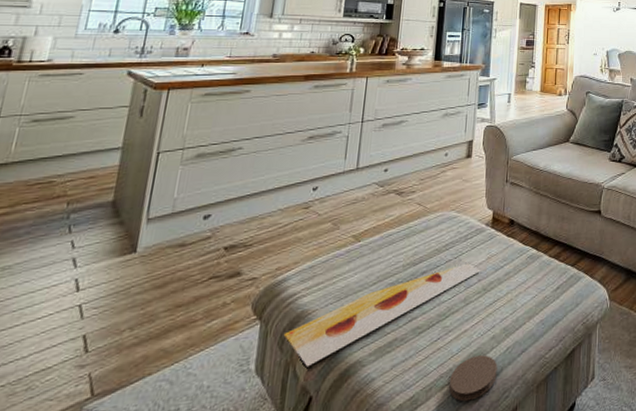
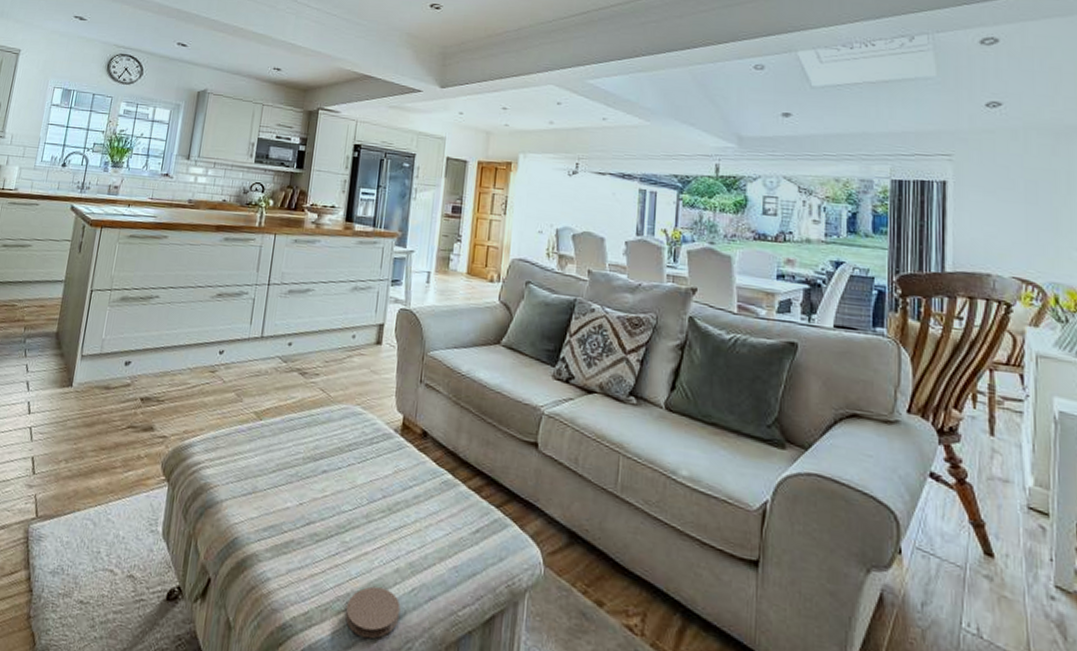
painting: present [283,263,480,367] -> none [187,472,386,546]

